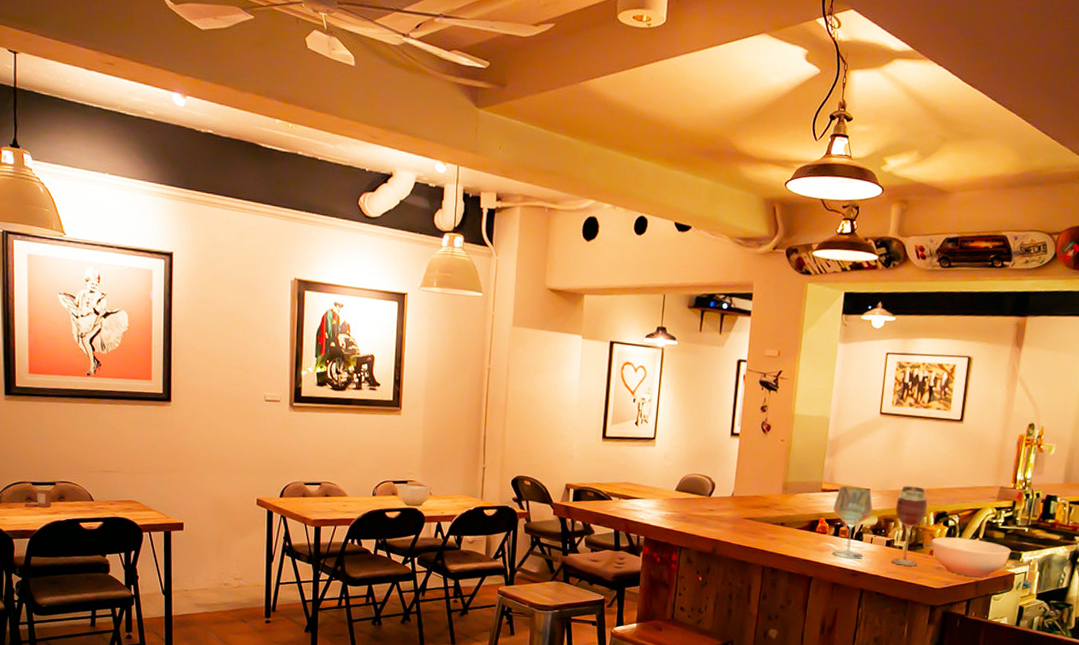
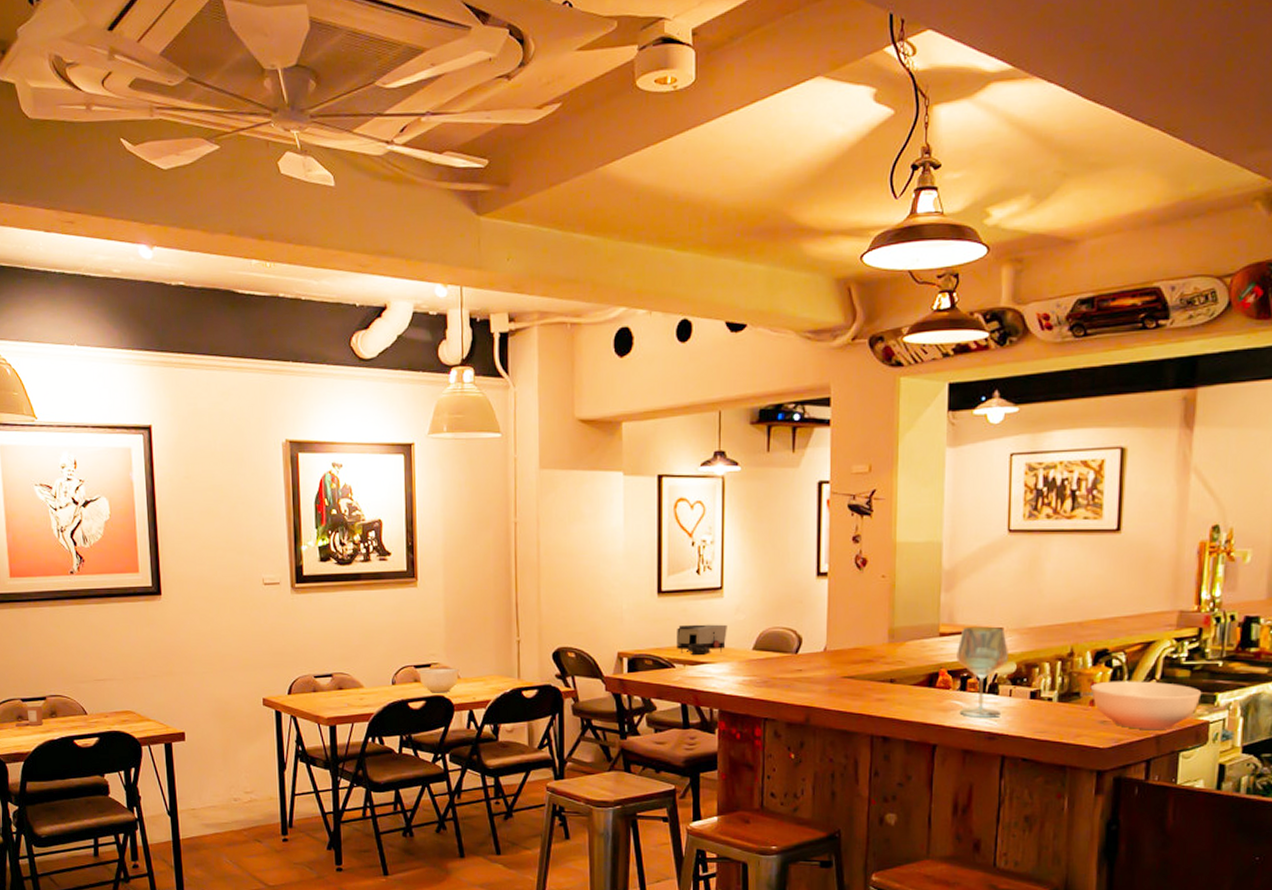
projector: none [615,466,657,492] -> present [677,624,727,656]
wineglass: present [892,486,928,567] -> none [1038,620,1082,722]

